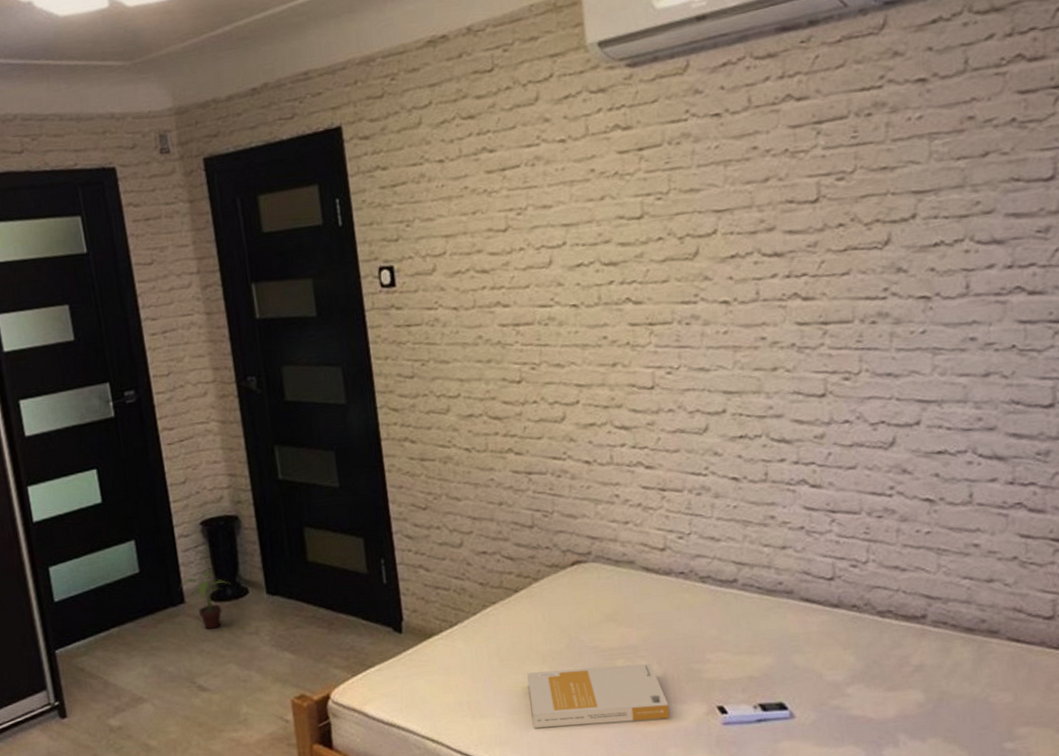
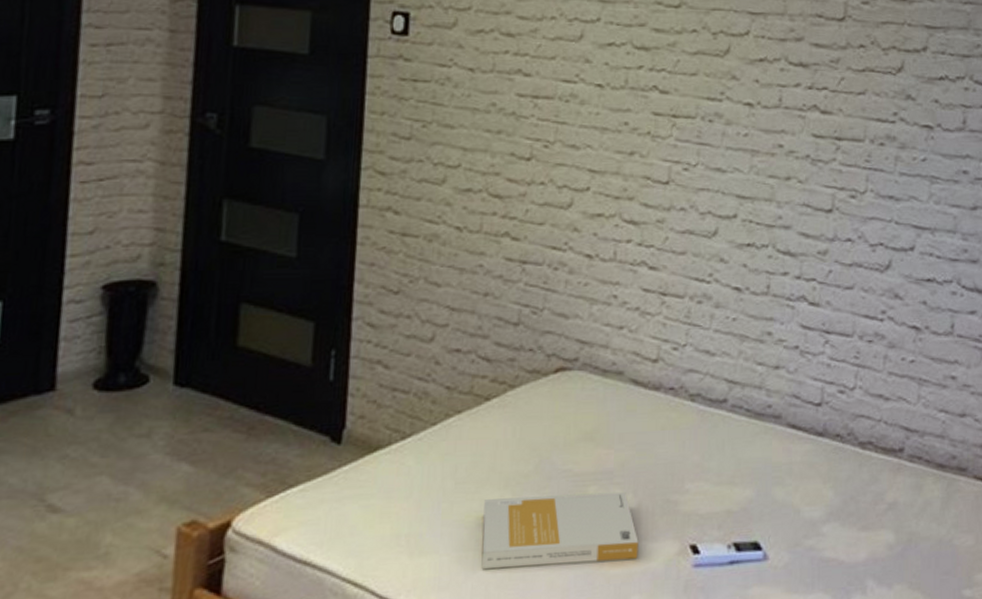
potted plant: present [179,571,231,629] -> none [51,350,127,428]

